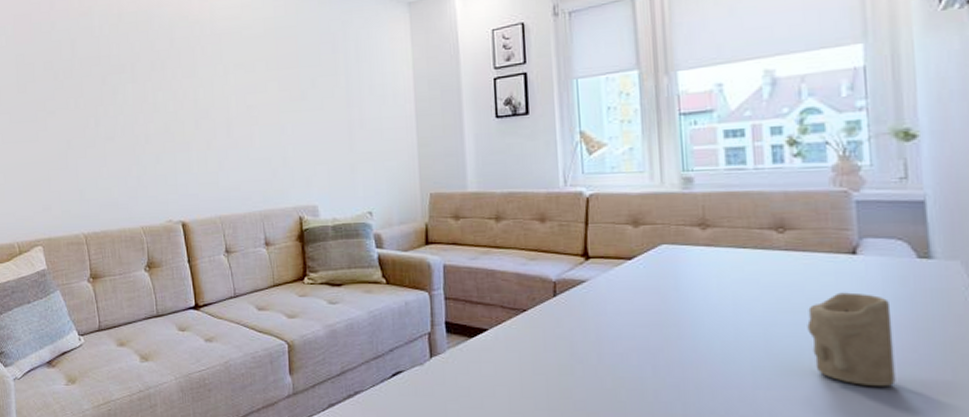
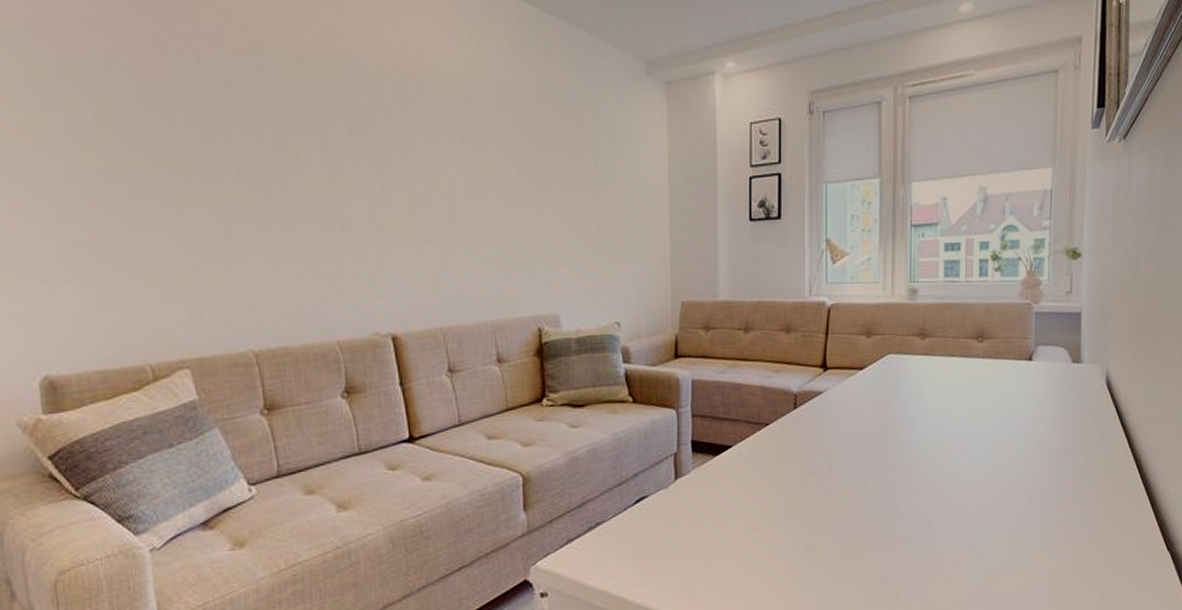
candle: present [807,292,896,387] -> none [993,394,1051,476]

